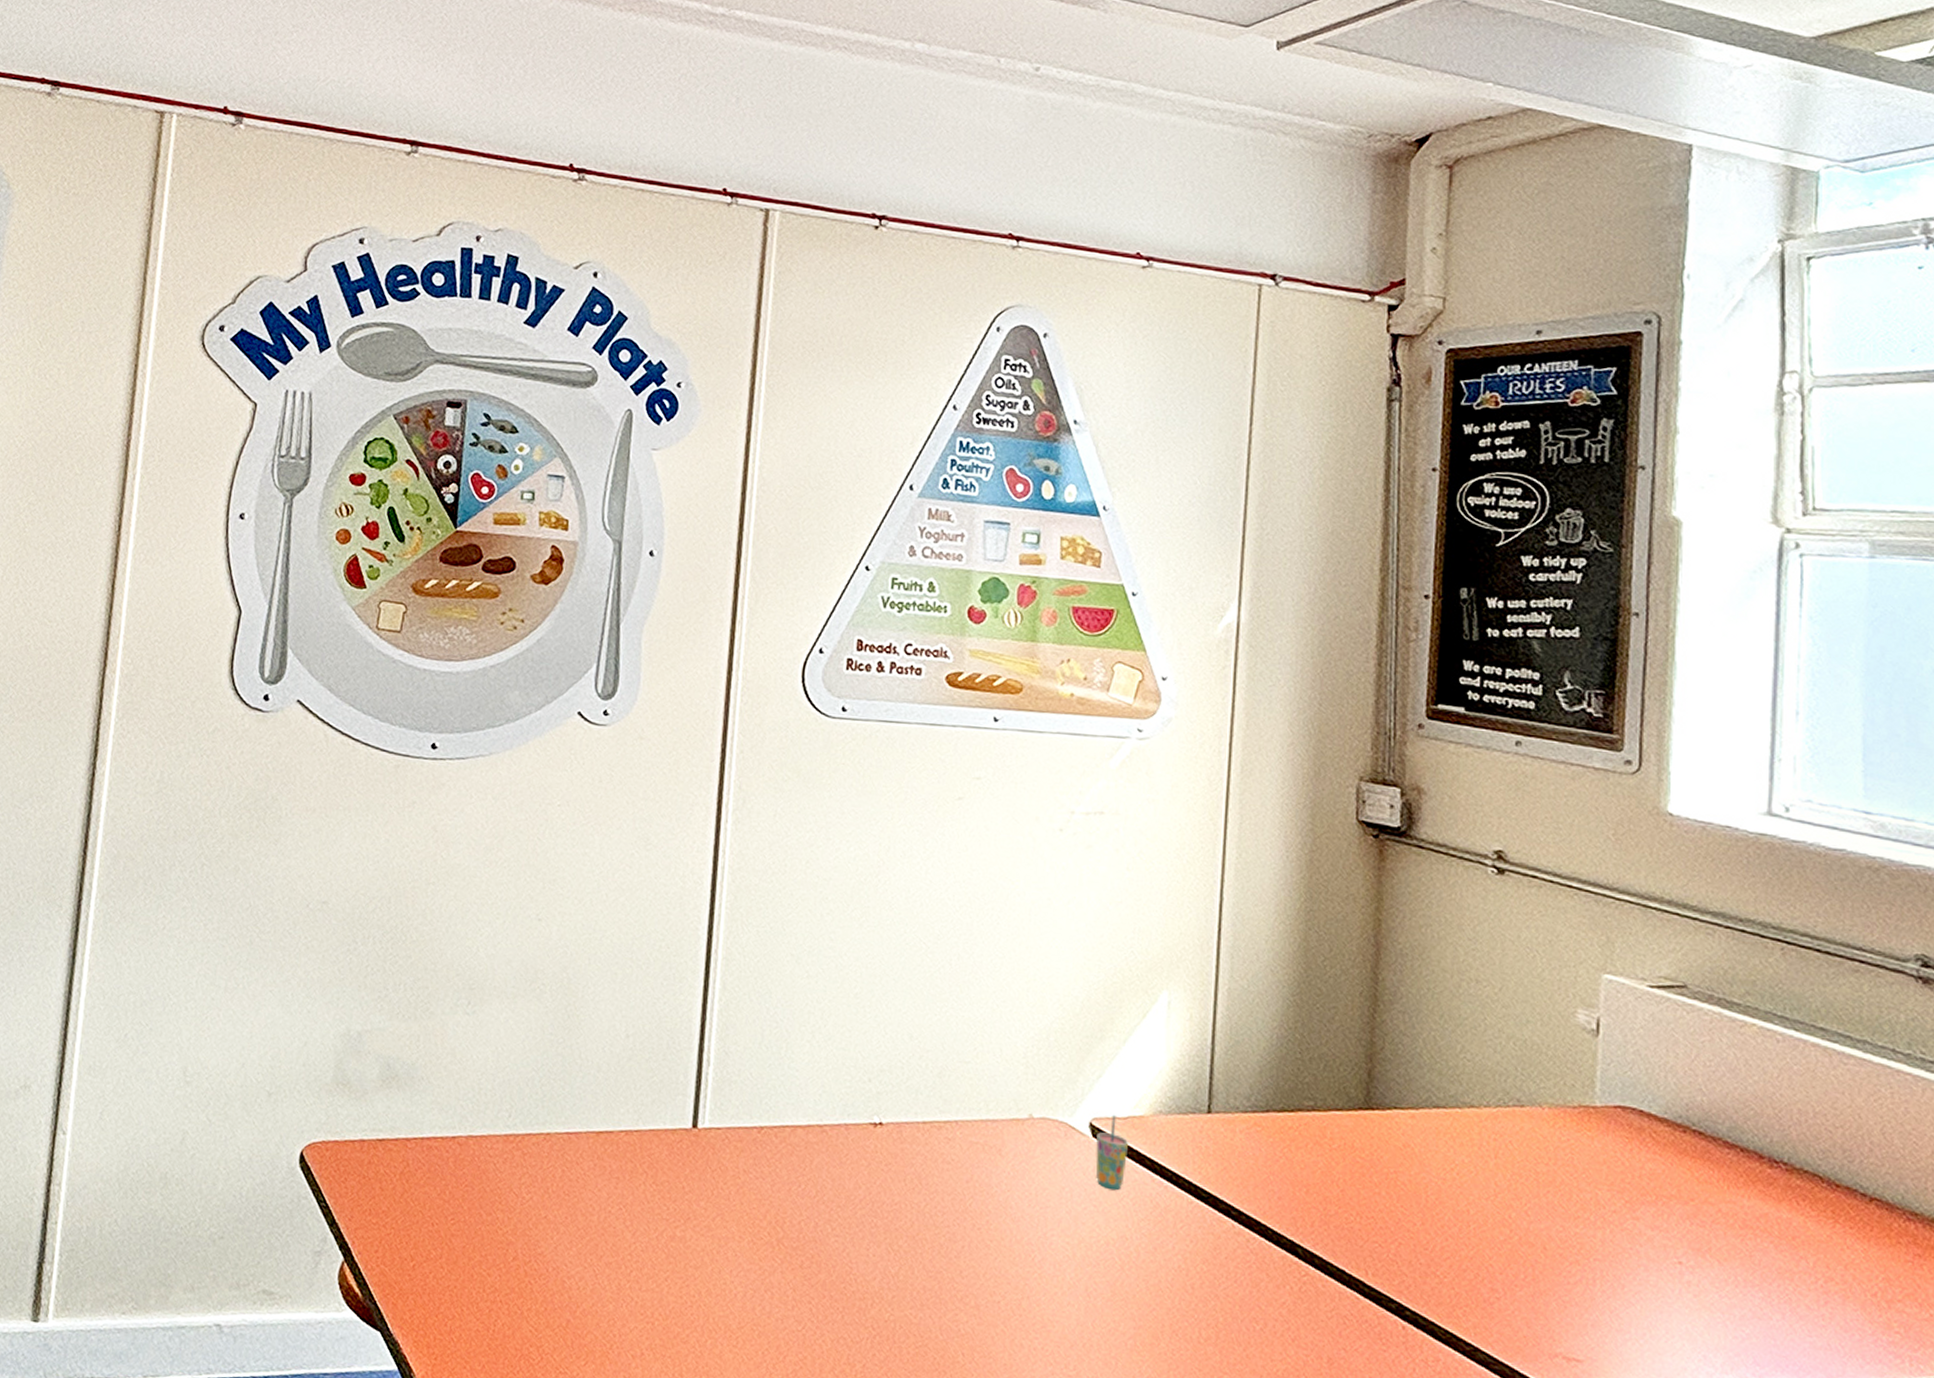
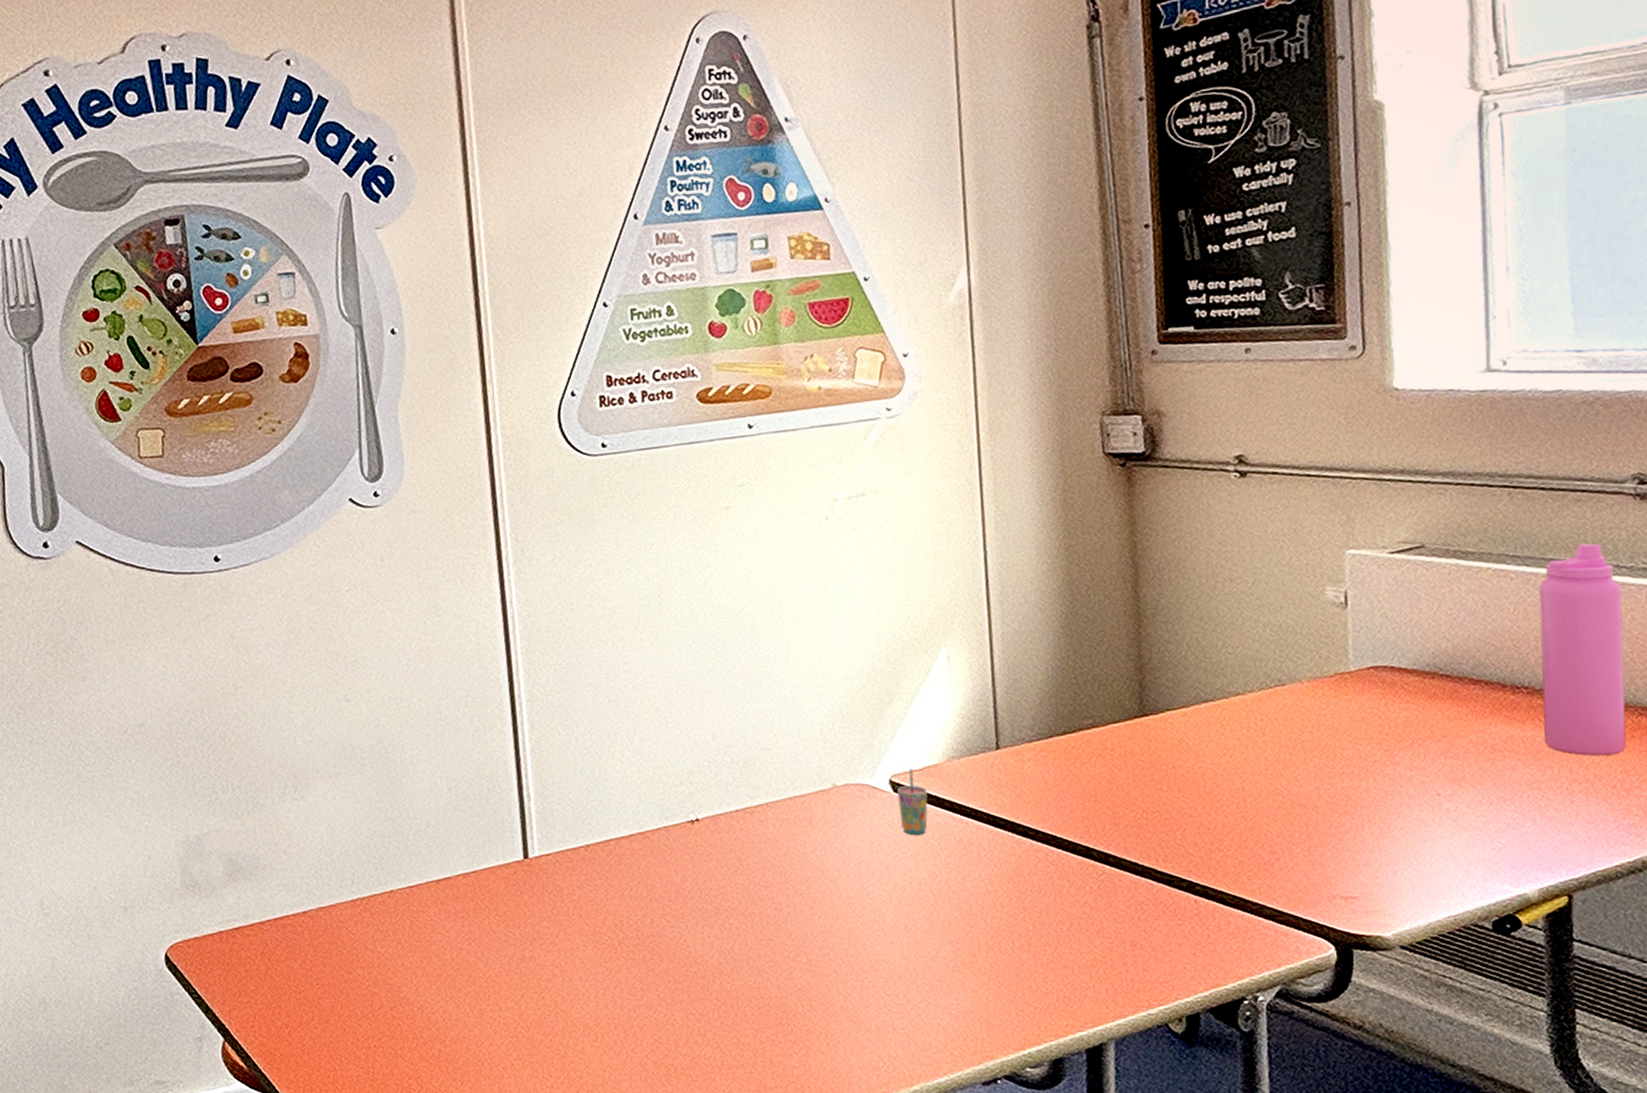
water bottle: none [1800,1018,1897,1259] -> present [1539,543,1626,756]

